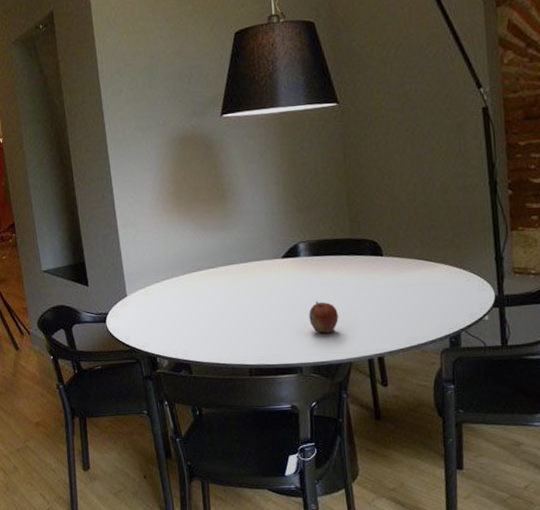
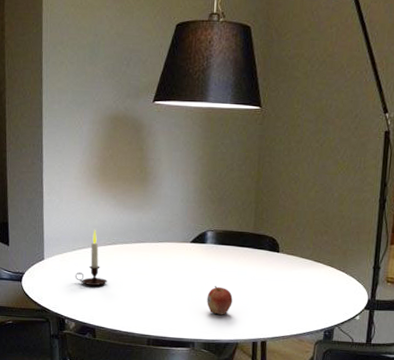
candle: none [161,257,197,319] -> present [75,229,107,286]

